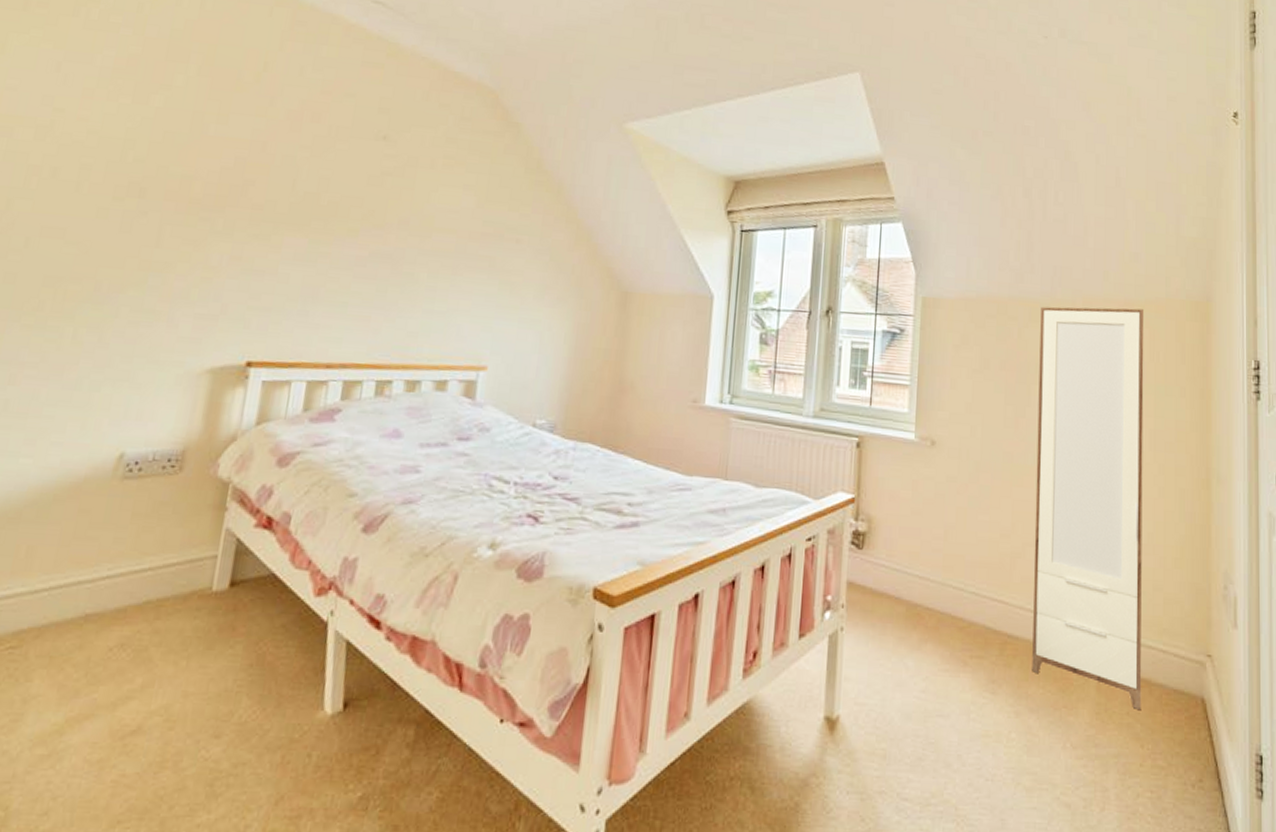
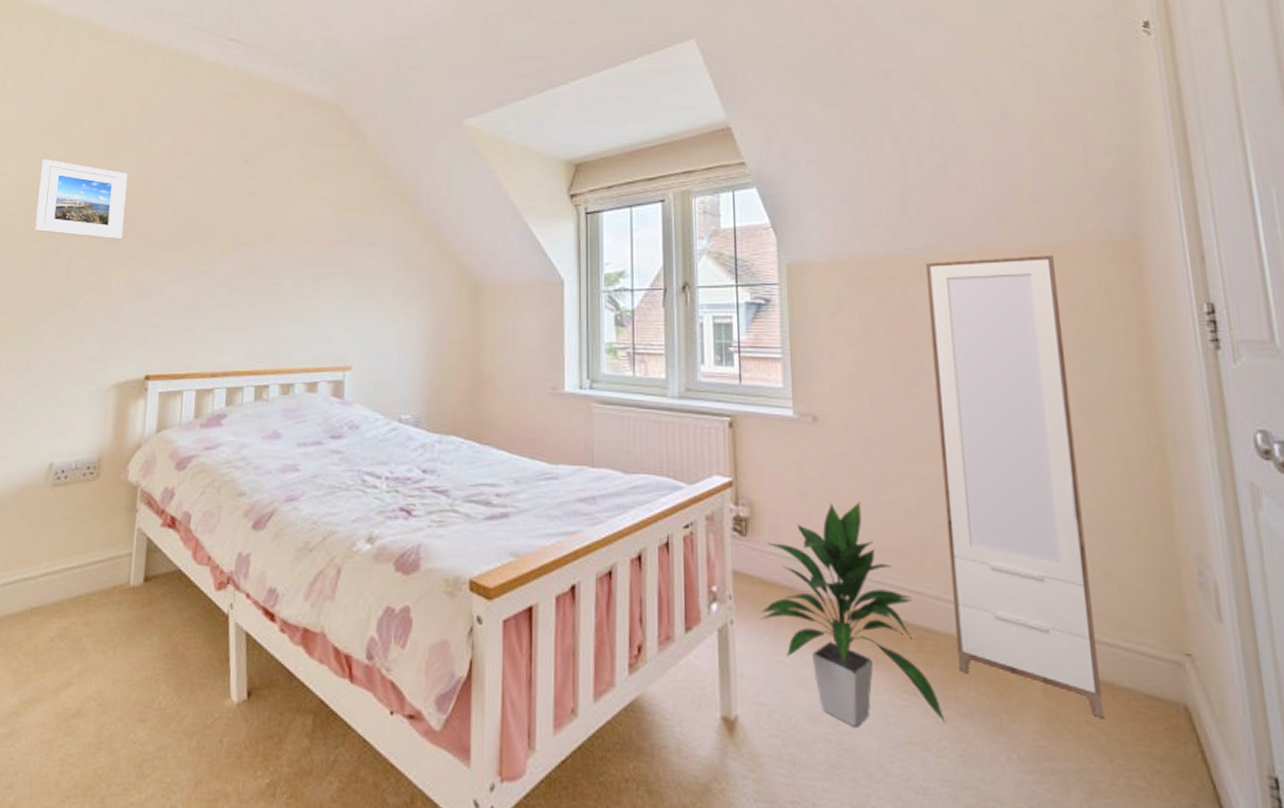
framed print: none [118,107,242,209] -> present [35,159,128,240]
indoor plant: none [867,520,1016,723] -> present [760,502,946,727]

